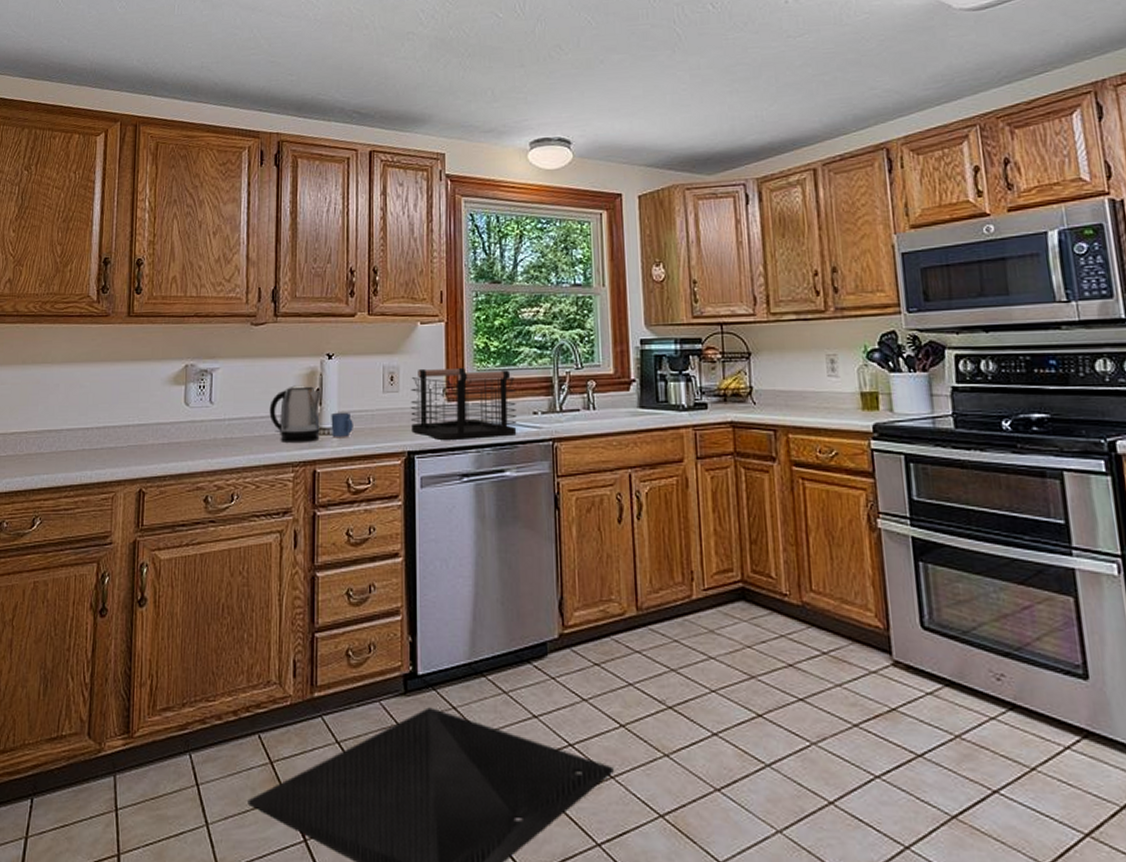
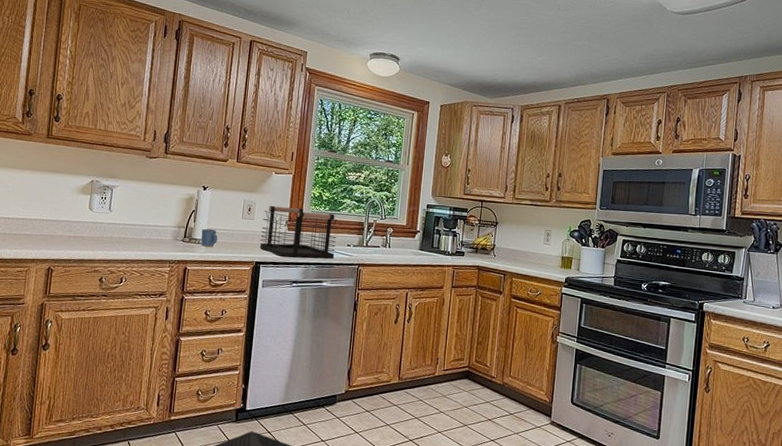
kettle: present [269,385,320,444] -> none [155,205,195,248]

